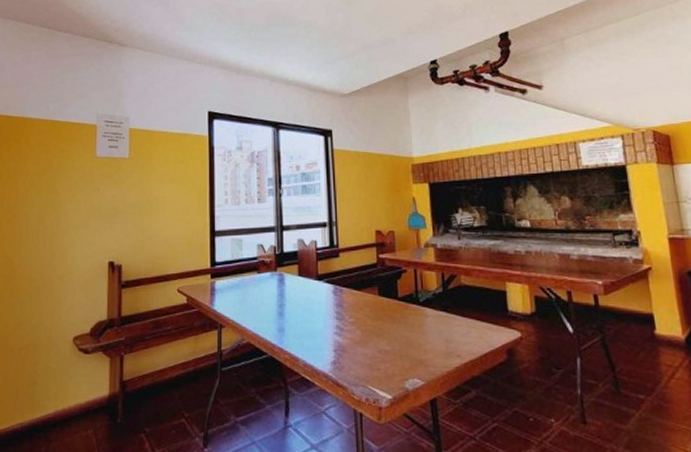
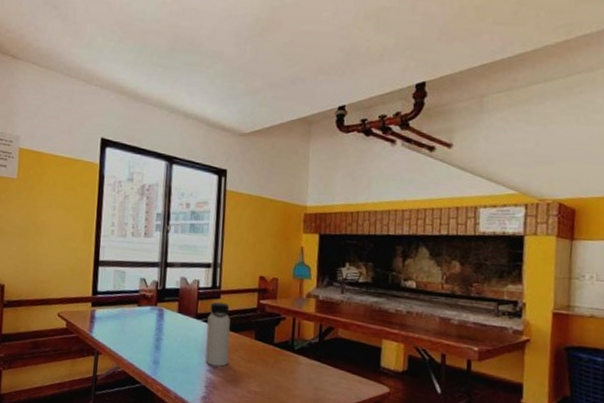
water bottle: none [329,262,354,328] -> present [205,302,231,367]

